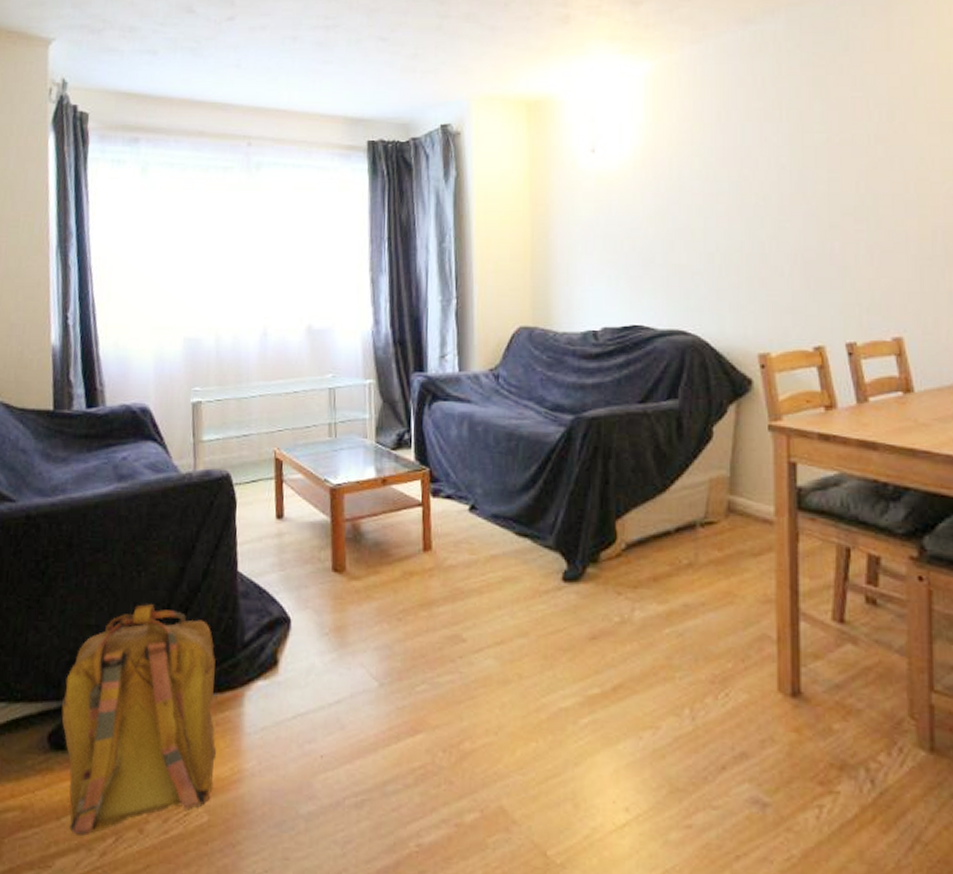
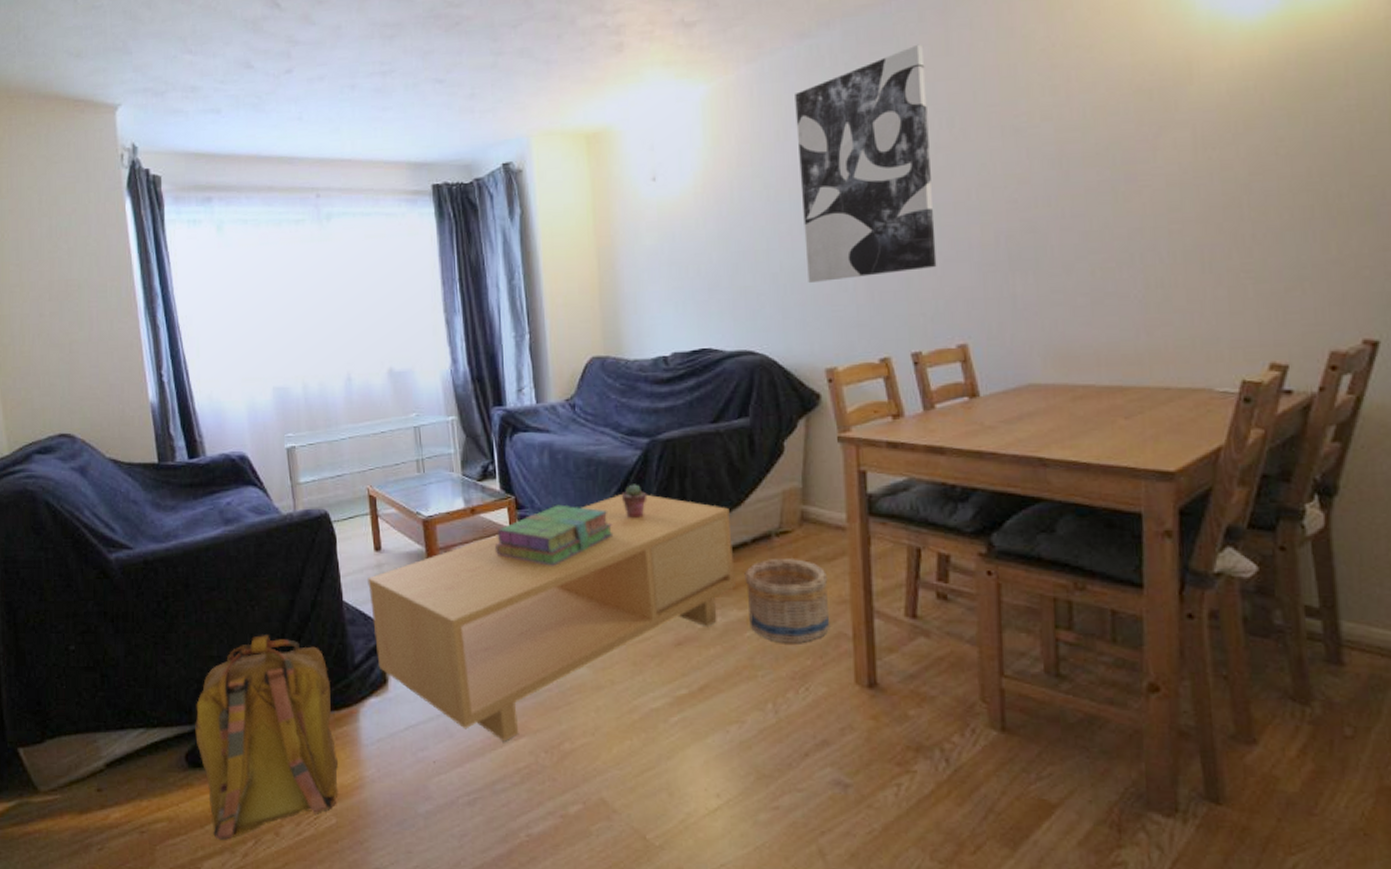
coffee table: none [266,473,656,738] -> present [368,494,736,742]
stack of books: none [405,480,531,546] -> present [496,504,614,566]
potted succulent: none [541,462,569,500] -> present [621,484,648,519]
basket: none [666,551,754,643] -> present [744,559,831,643]
wall art: none [738,37,874,265] -> present [795,44,937,282]

